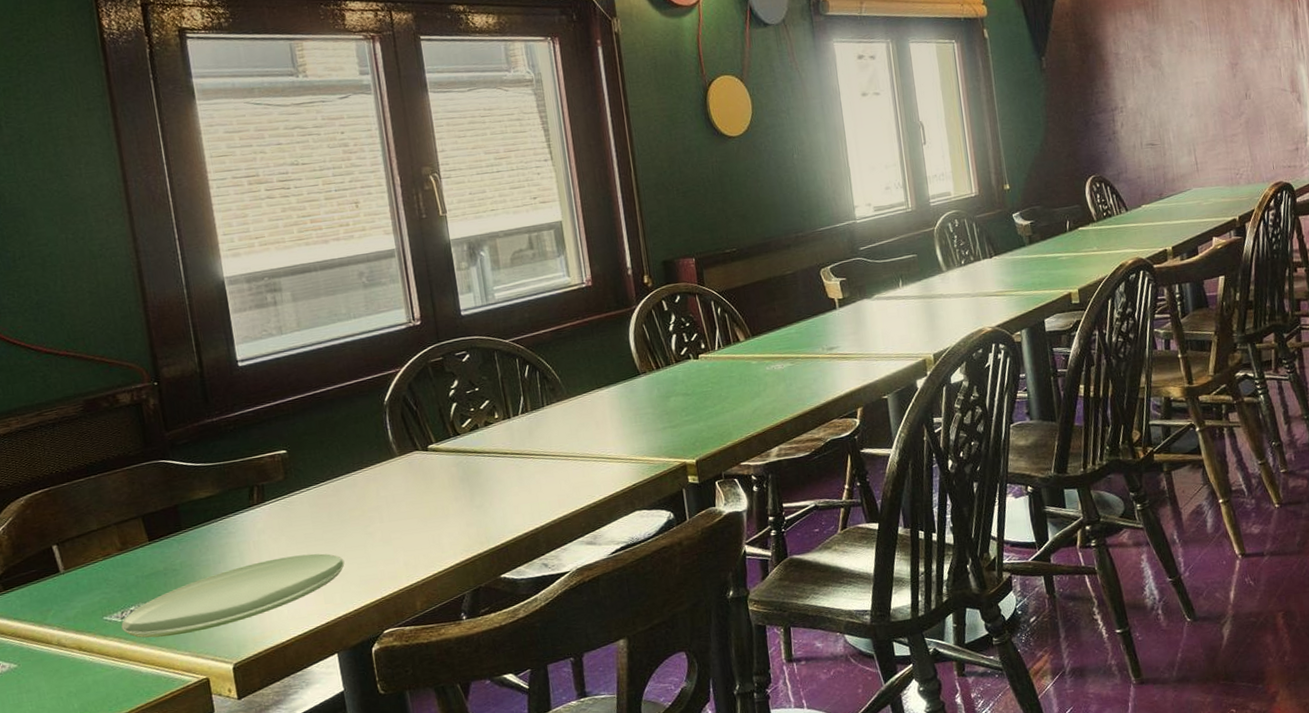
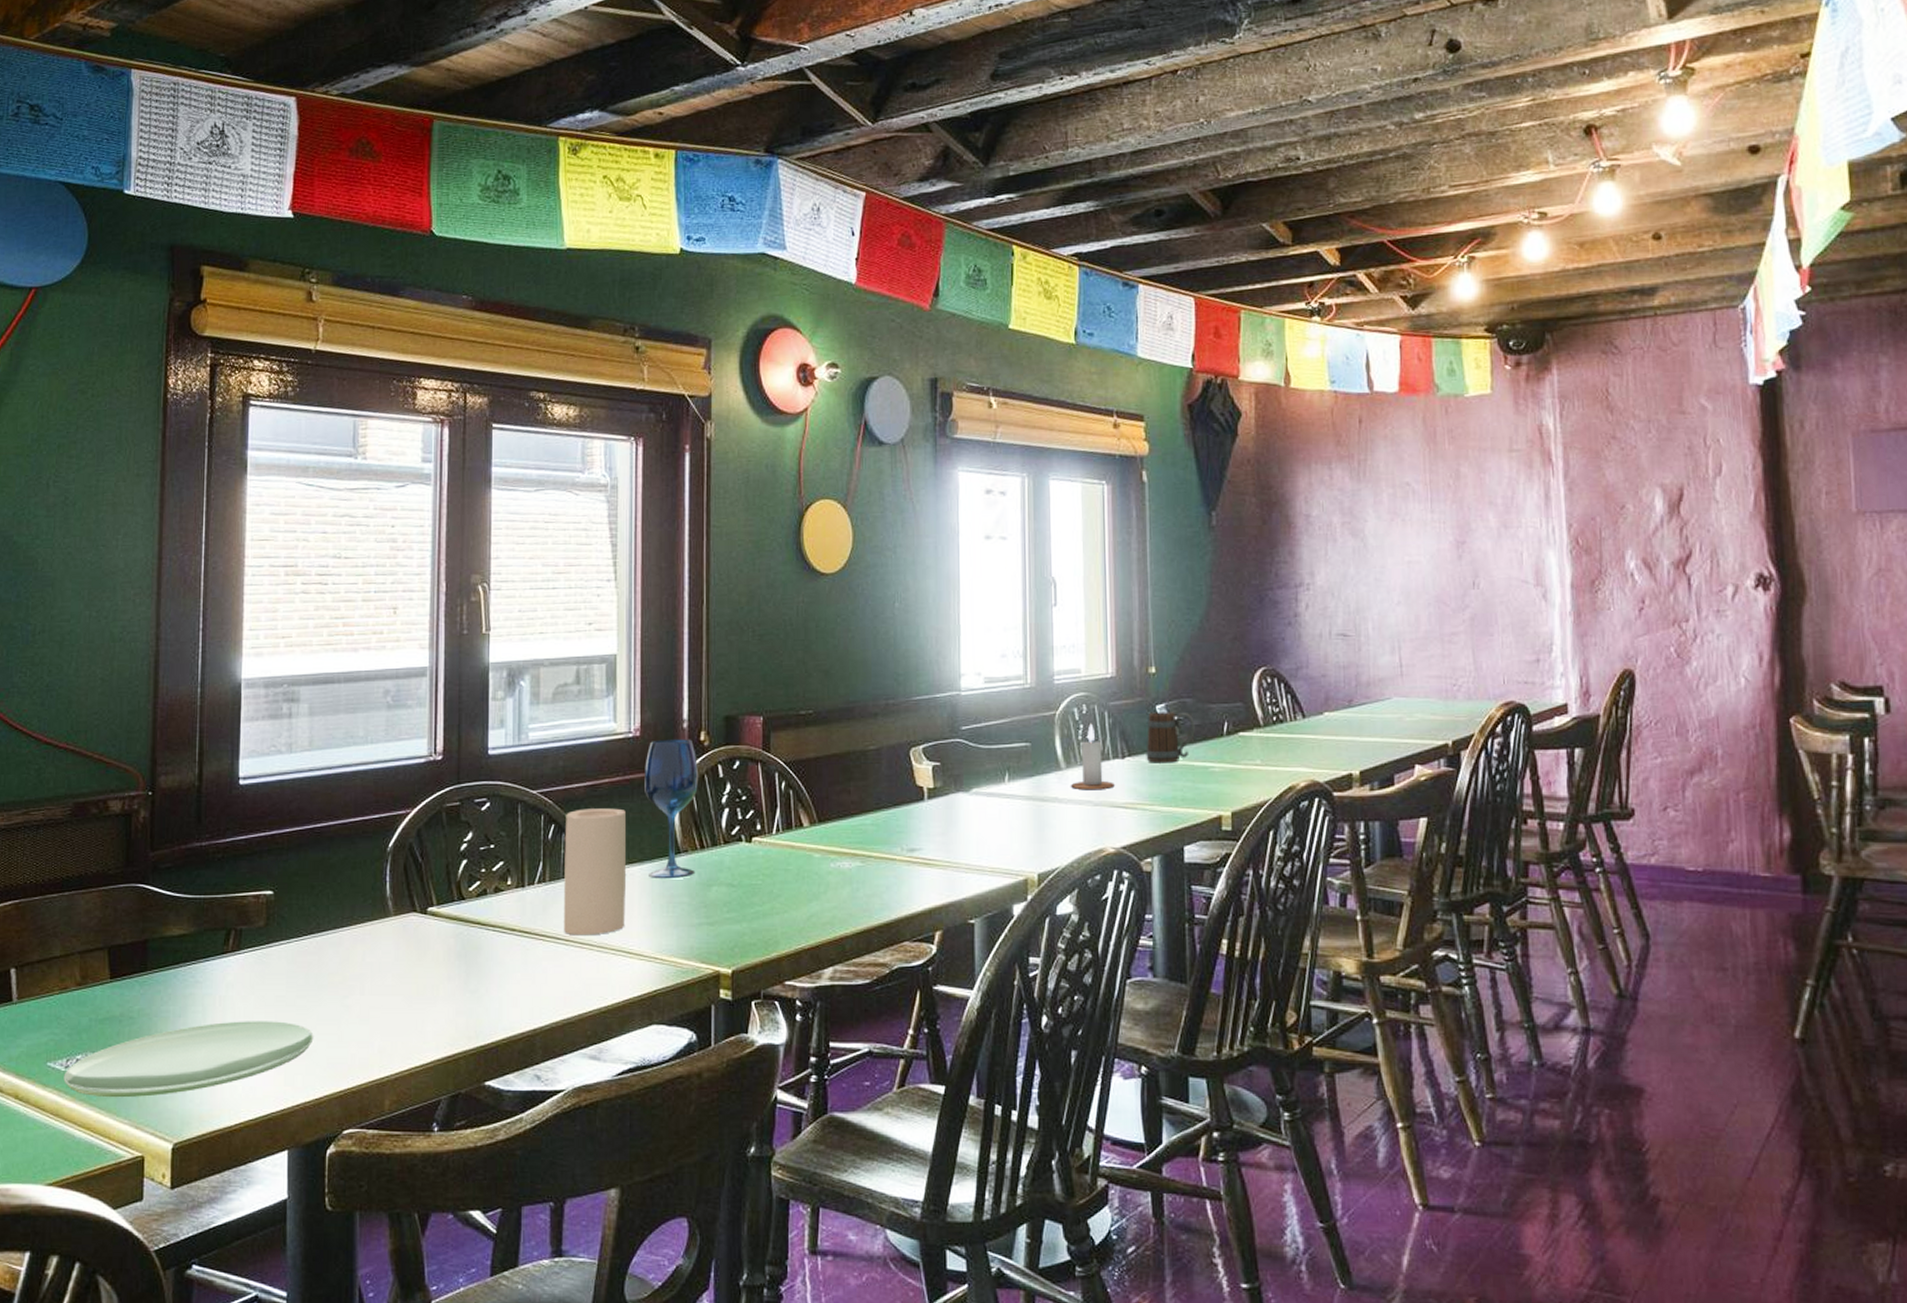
candle: none [537,345,601,451] -> present [563,808,626,936]
wineglass: none [599,283,655,398] -> present [645,739,698,879]
candle: none [951,233,986,286] -> present [1070,723,1115,789]
beer mug: none [1007,217,1045,259] -> present [1146,712,1195,763]

